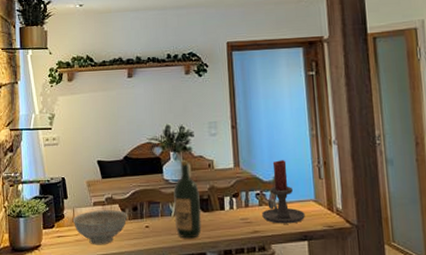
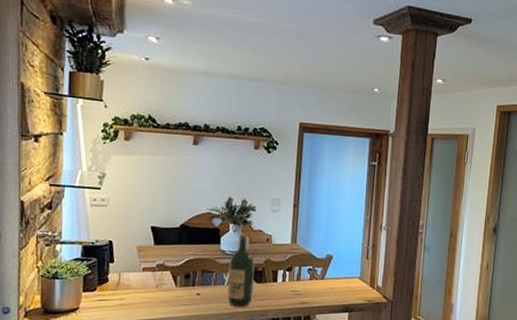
decorative bowl: present [72,210,128,245] -> none [117,276,179,310]
candle holder: present [262,160,305,224] -> none [311,240,350,297]

